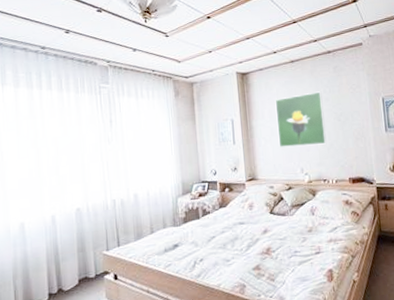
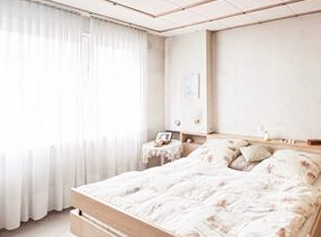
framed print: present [275,91,327,147] -> none [241,53,288,105]

